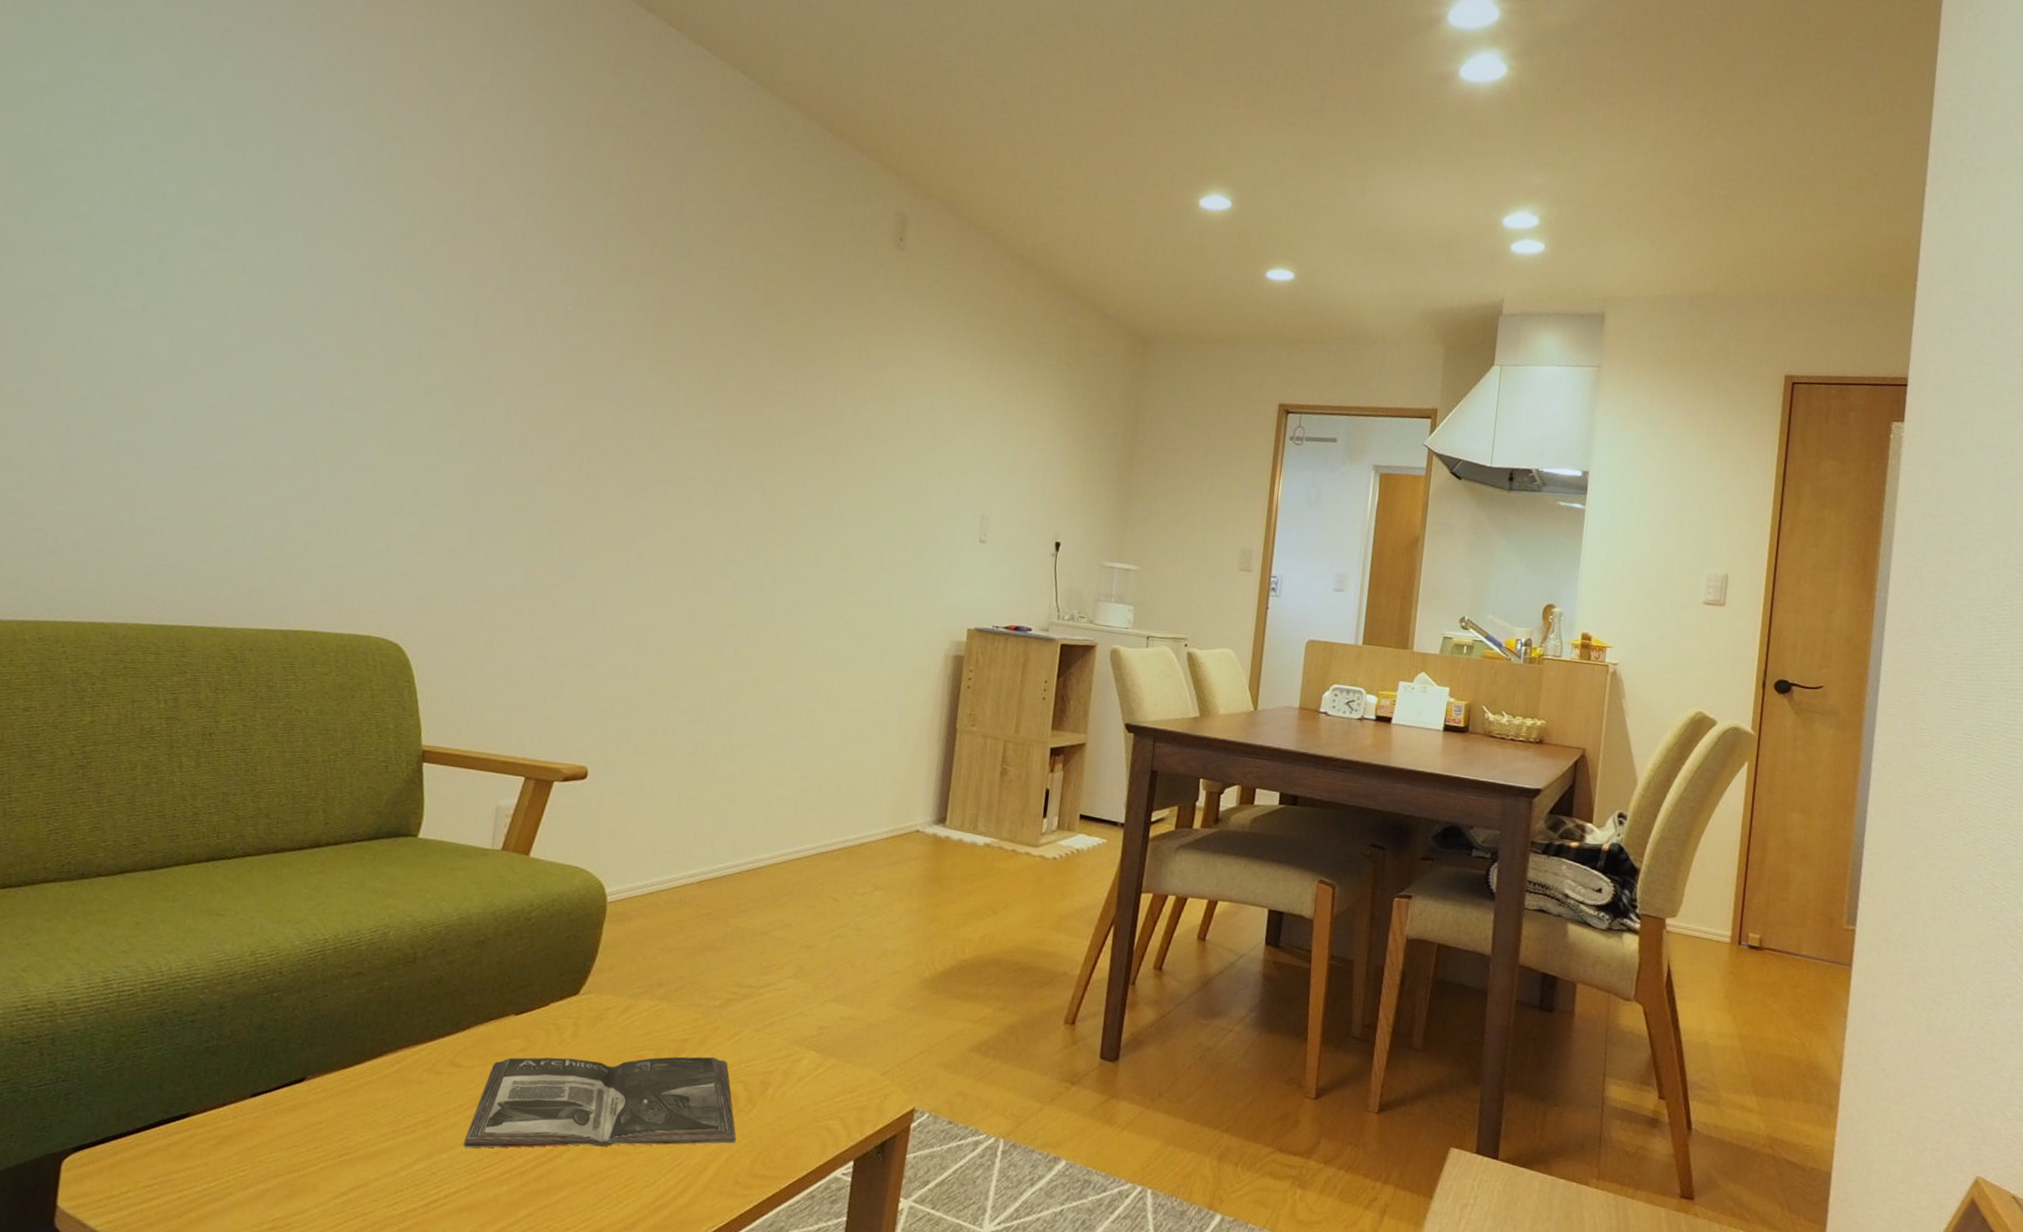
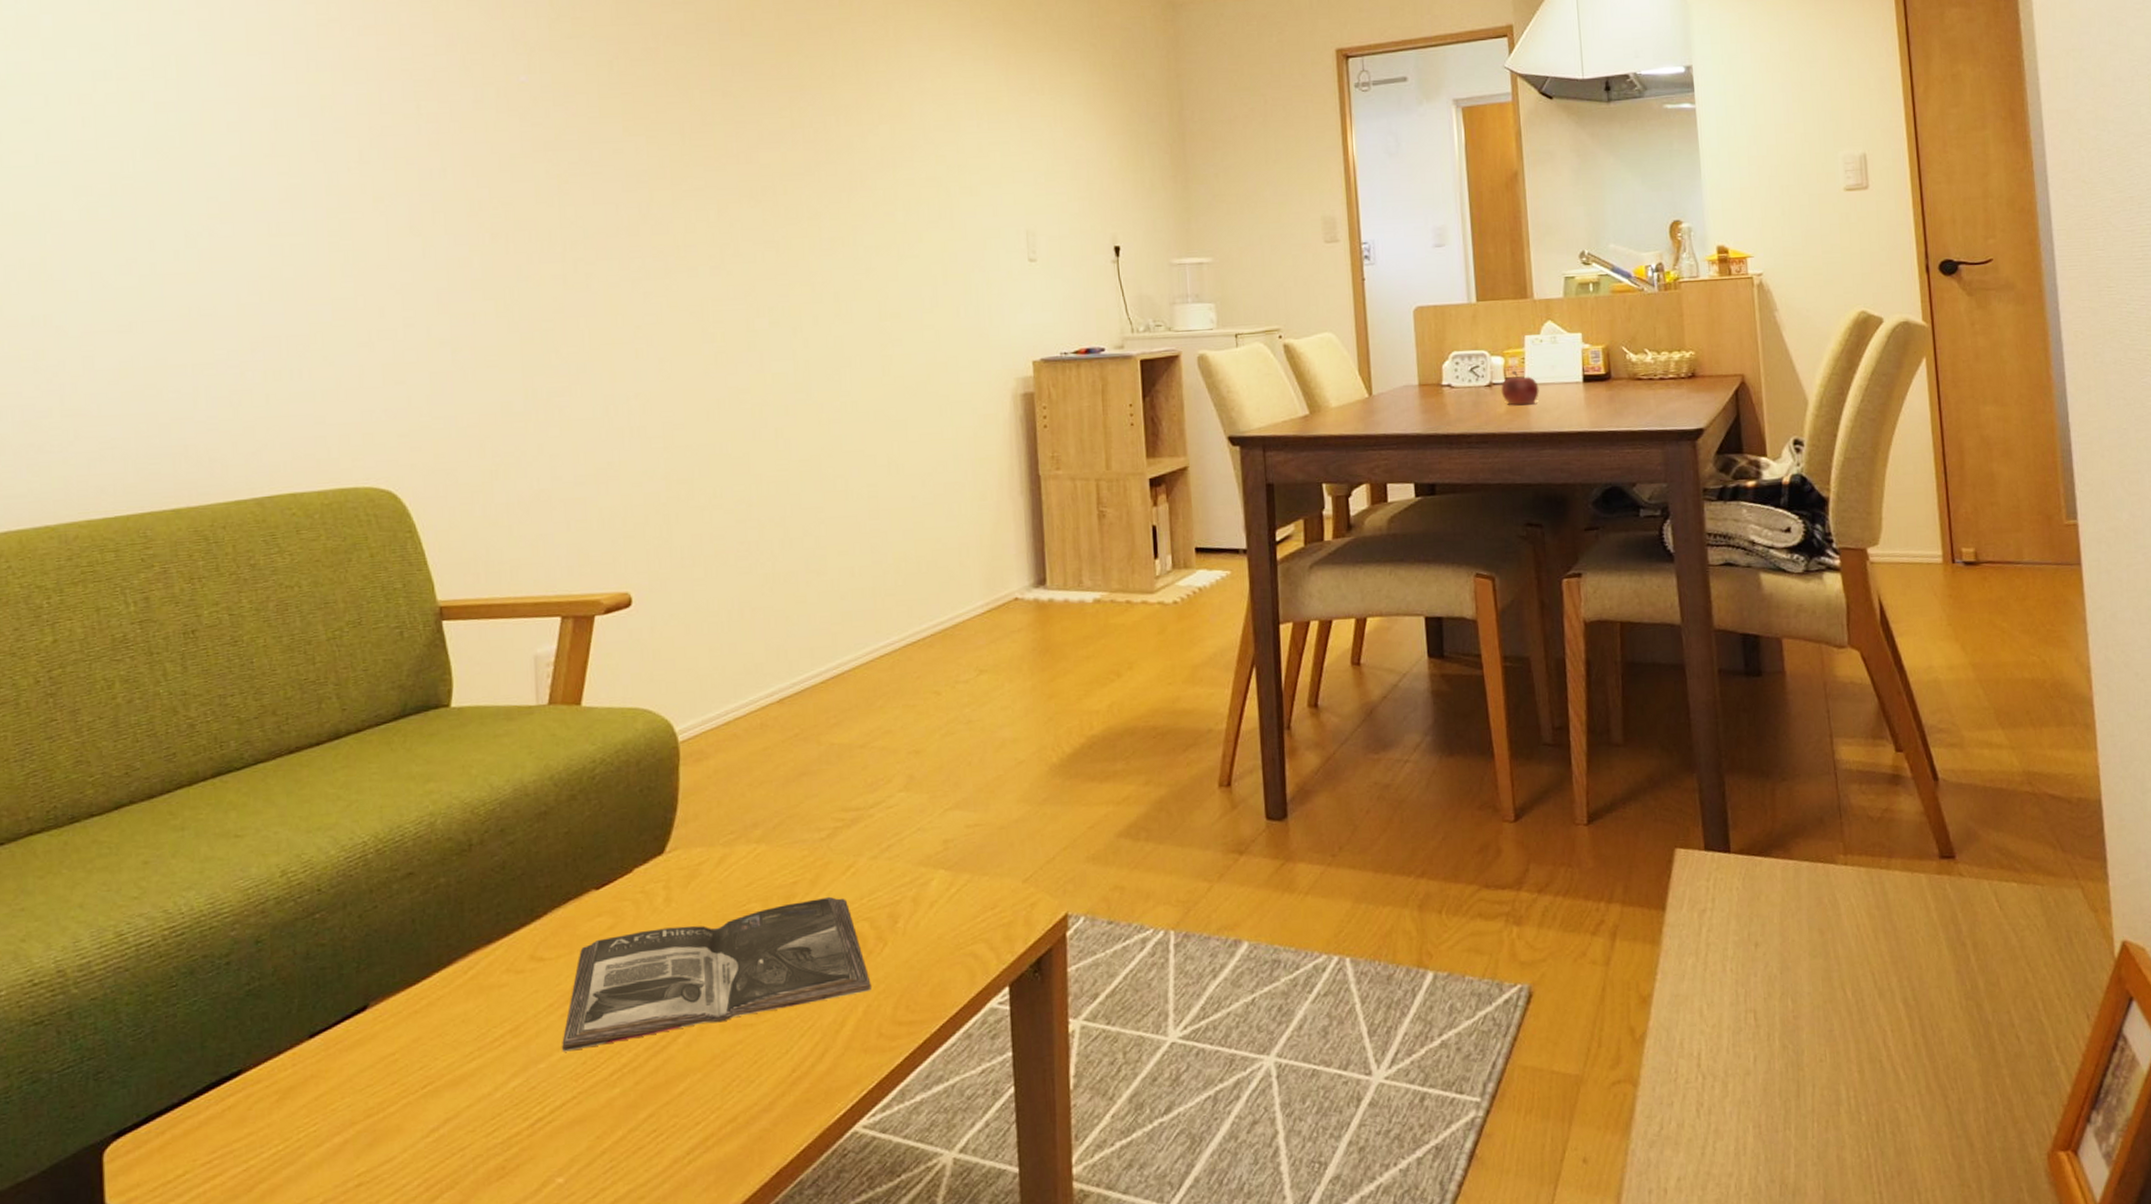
fruit: none [1370,710,1404,742] -> present [1501,370,1539,406]

